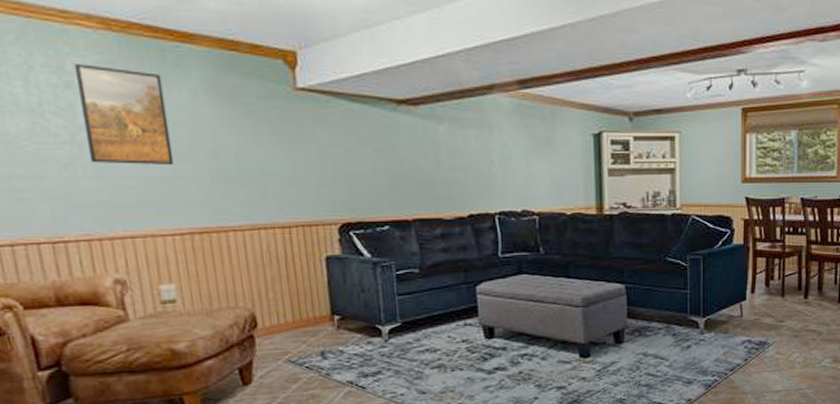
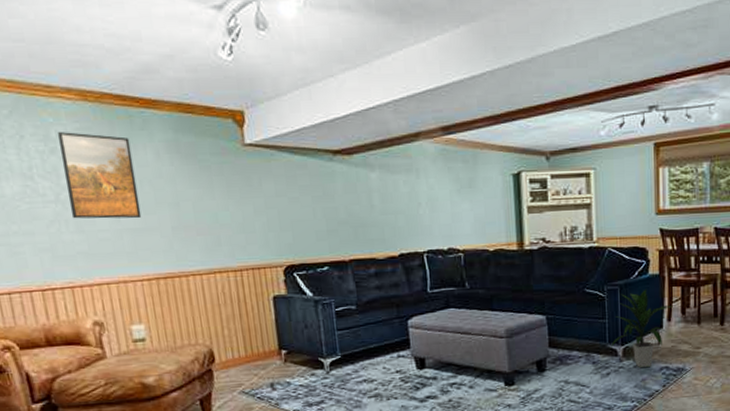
indoor plant: none [691,259,757,340] -> present [610,288,673,367]

